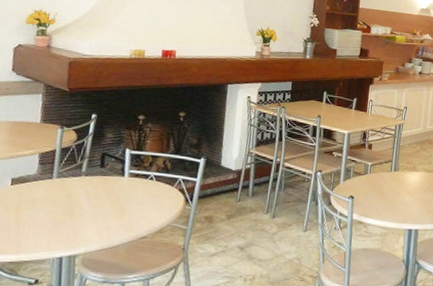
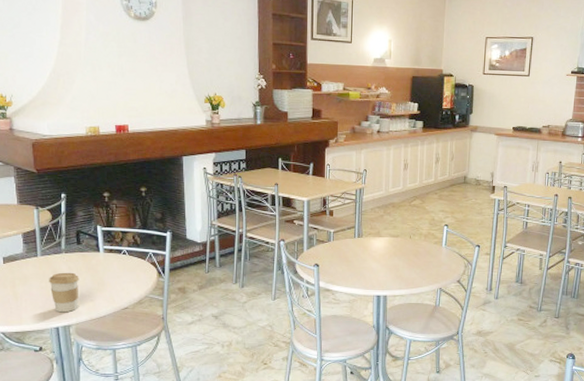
coffee cup: none [60,196,97,241] -> present [49,272,79,313]

